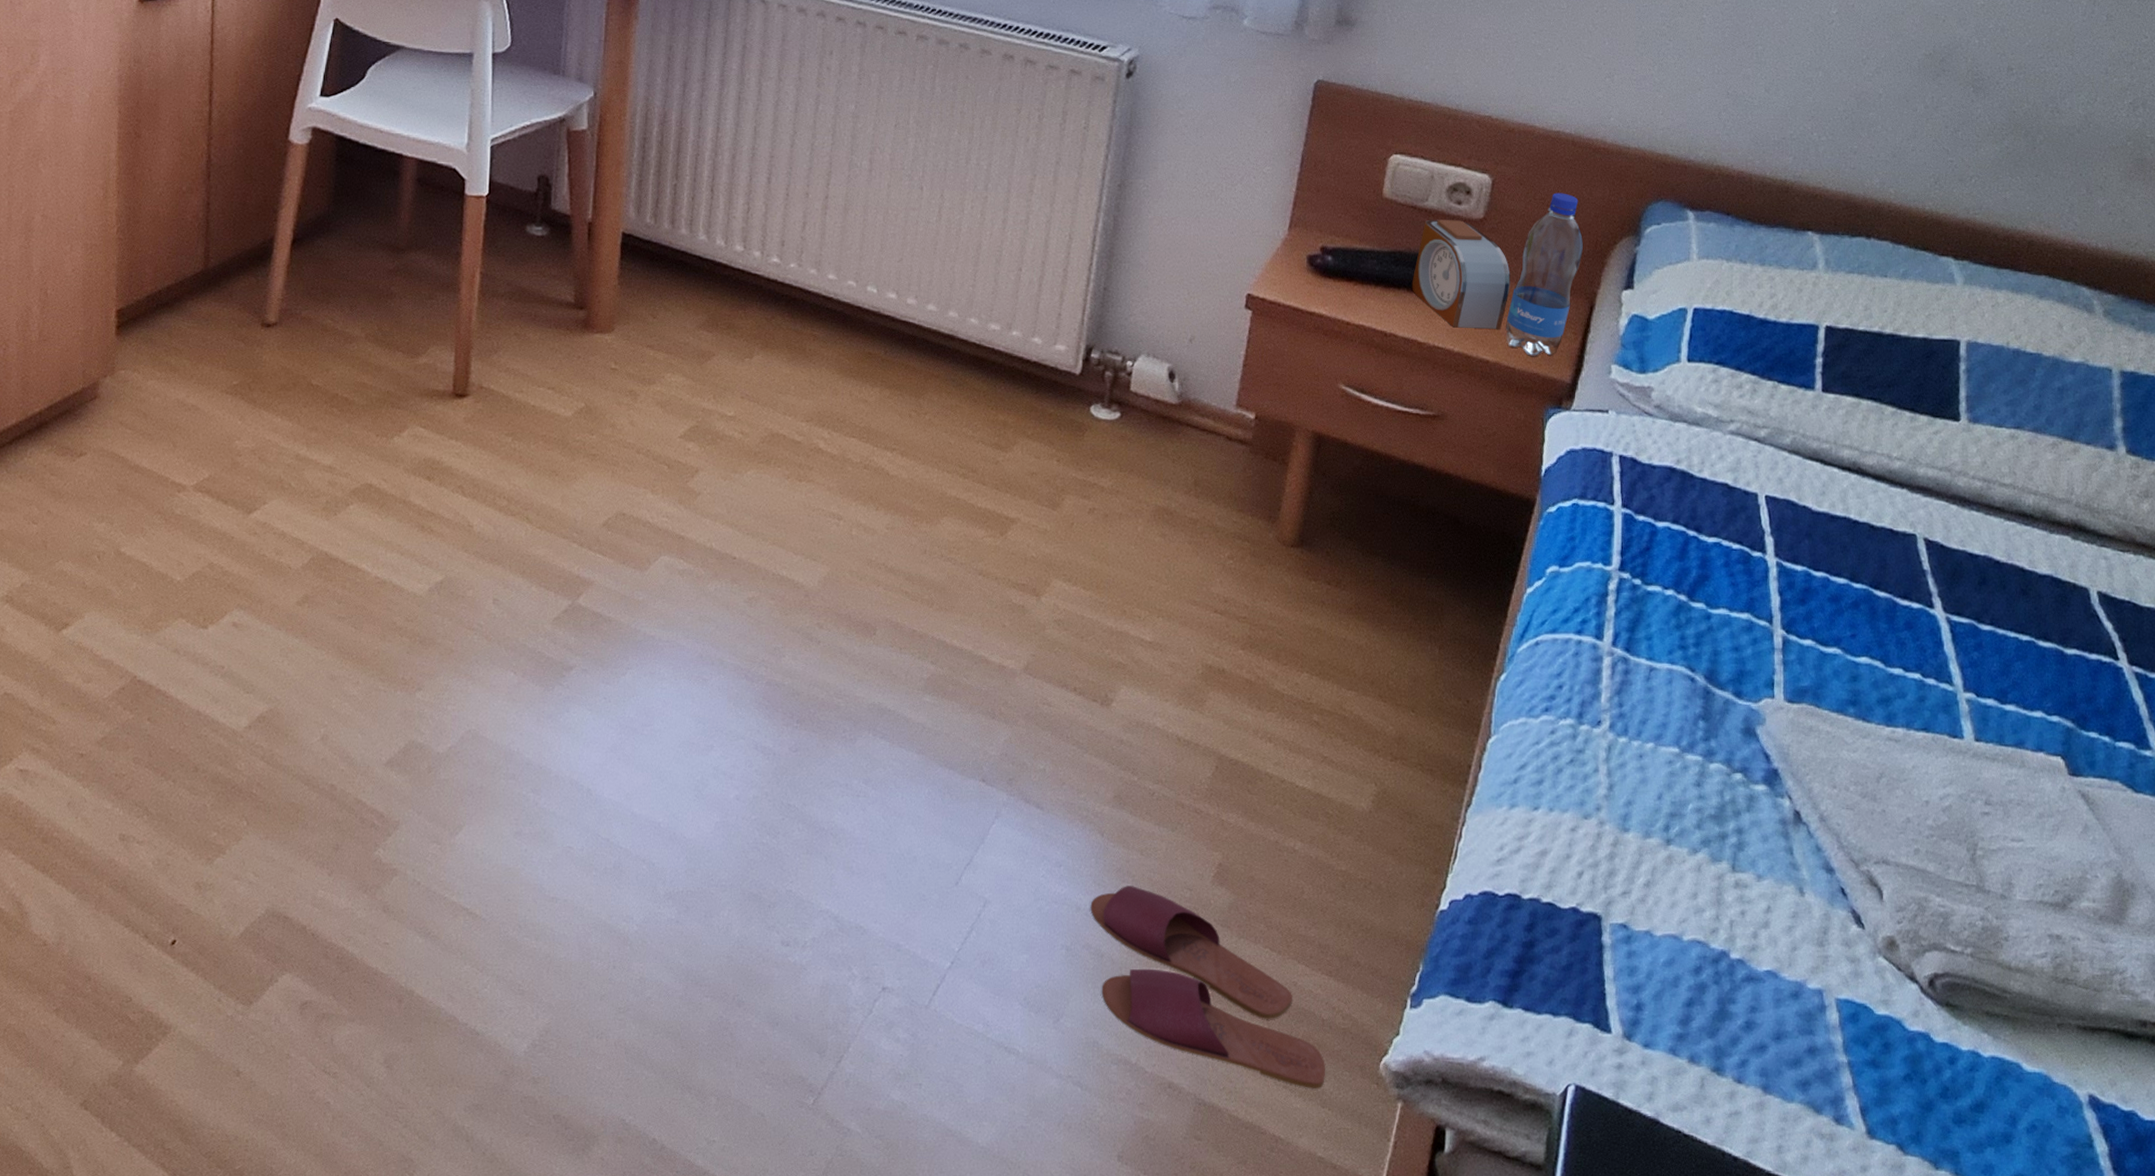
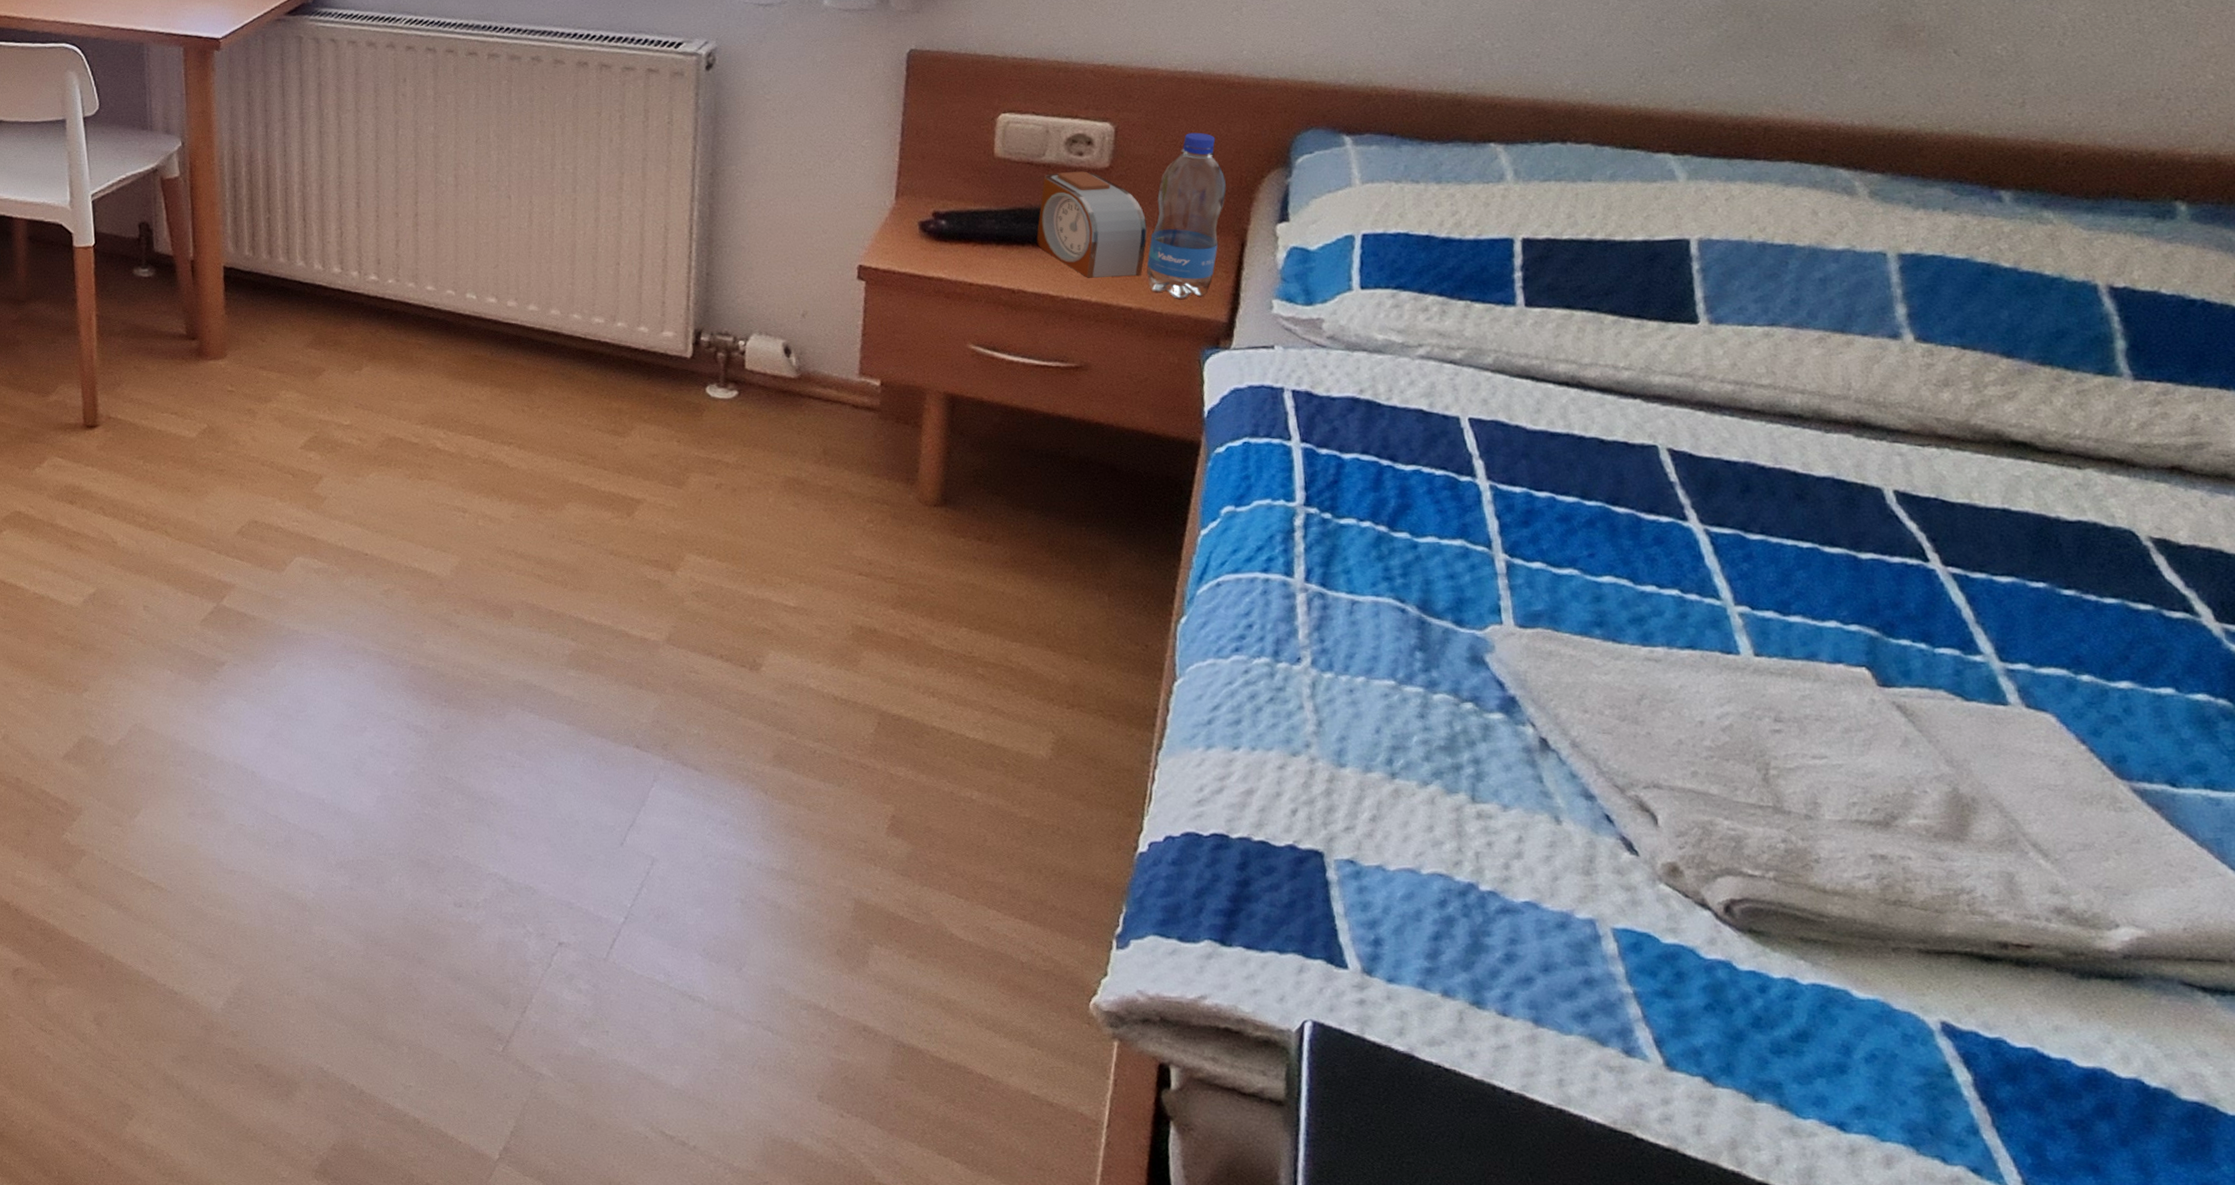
slippers: present [1090,886,1325,1088] -> none [761,840,1031,1029]

